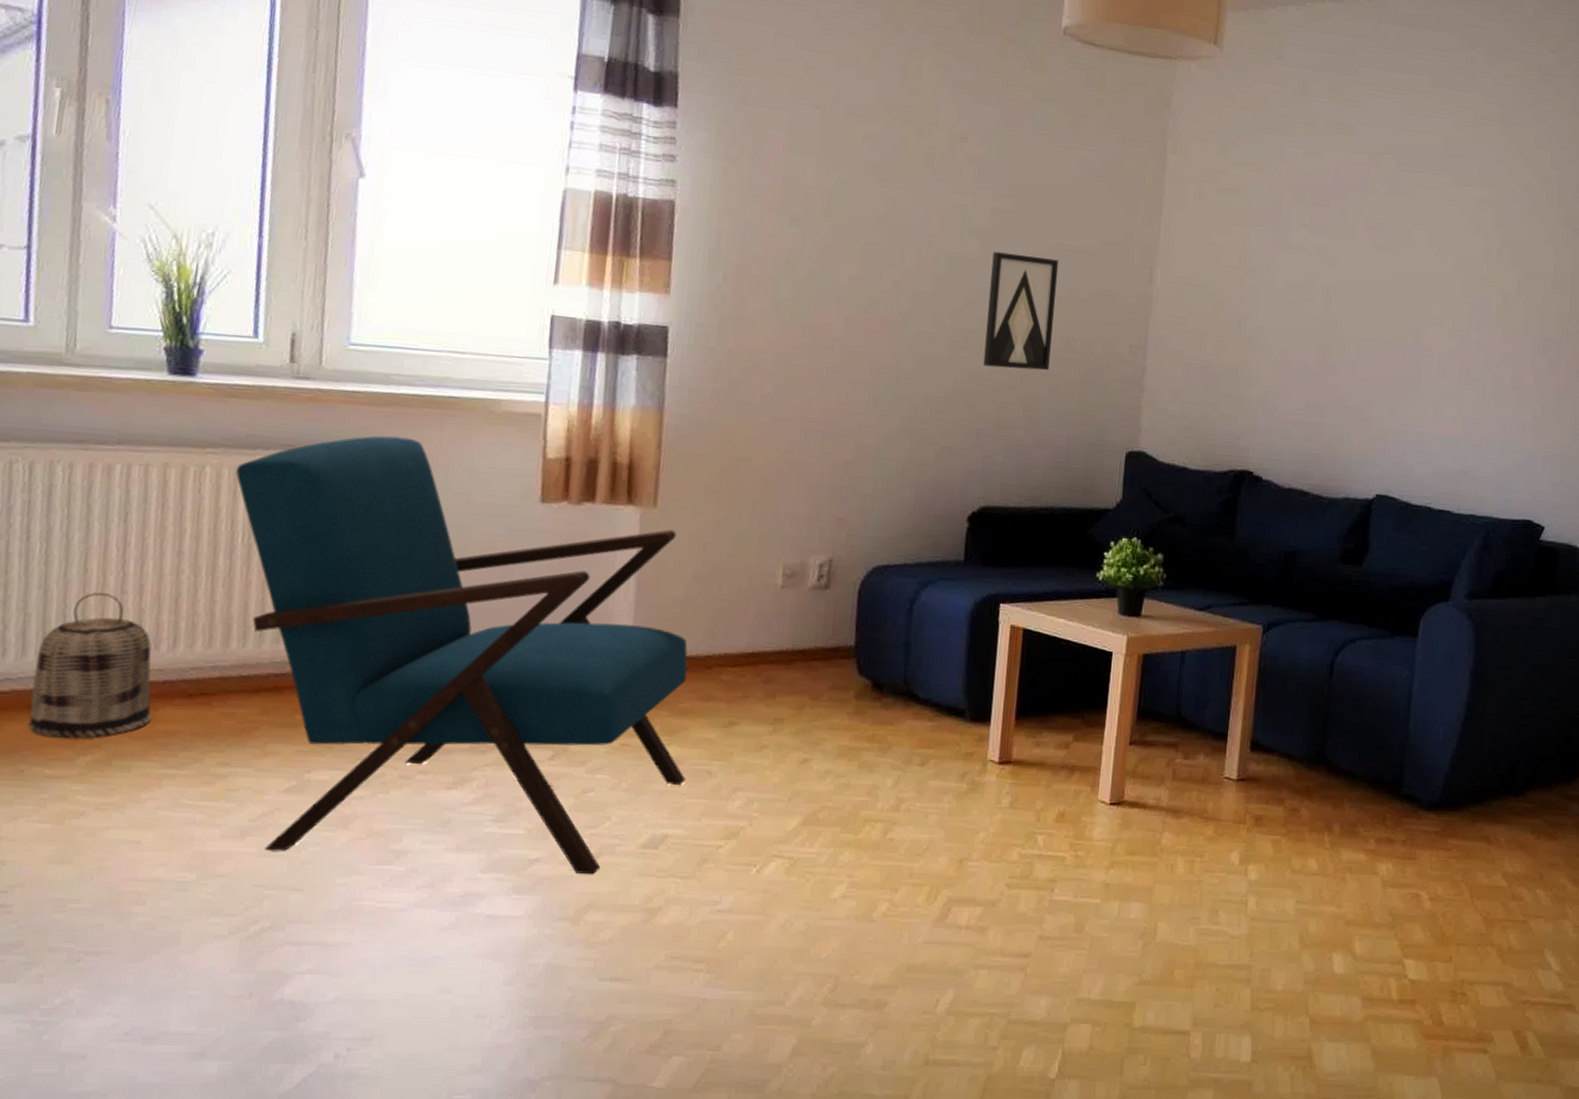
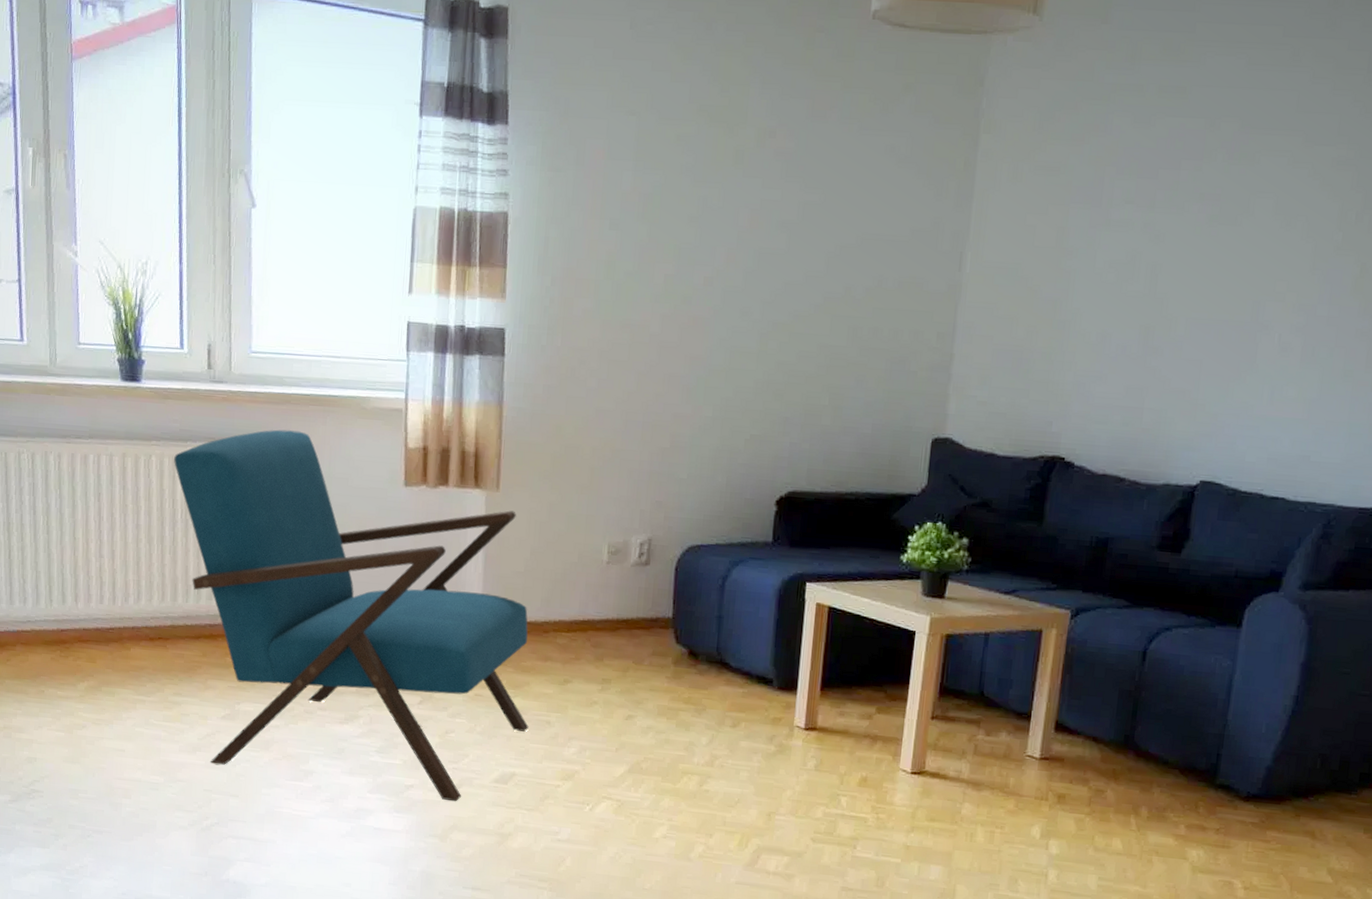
basket: present [29,593,152,739] -> none [45,556,126,669]
wall art: present [983,251,1059,371] -> none [791,244,866,360]

